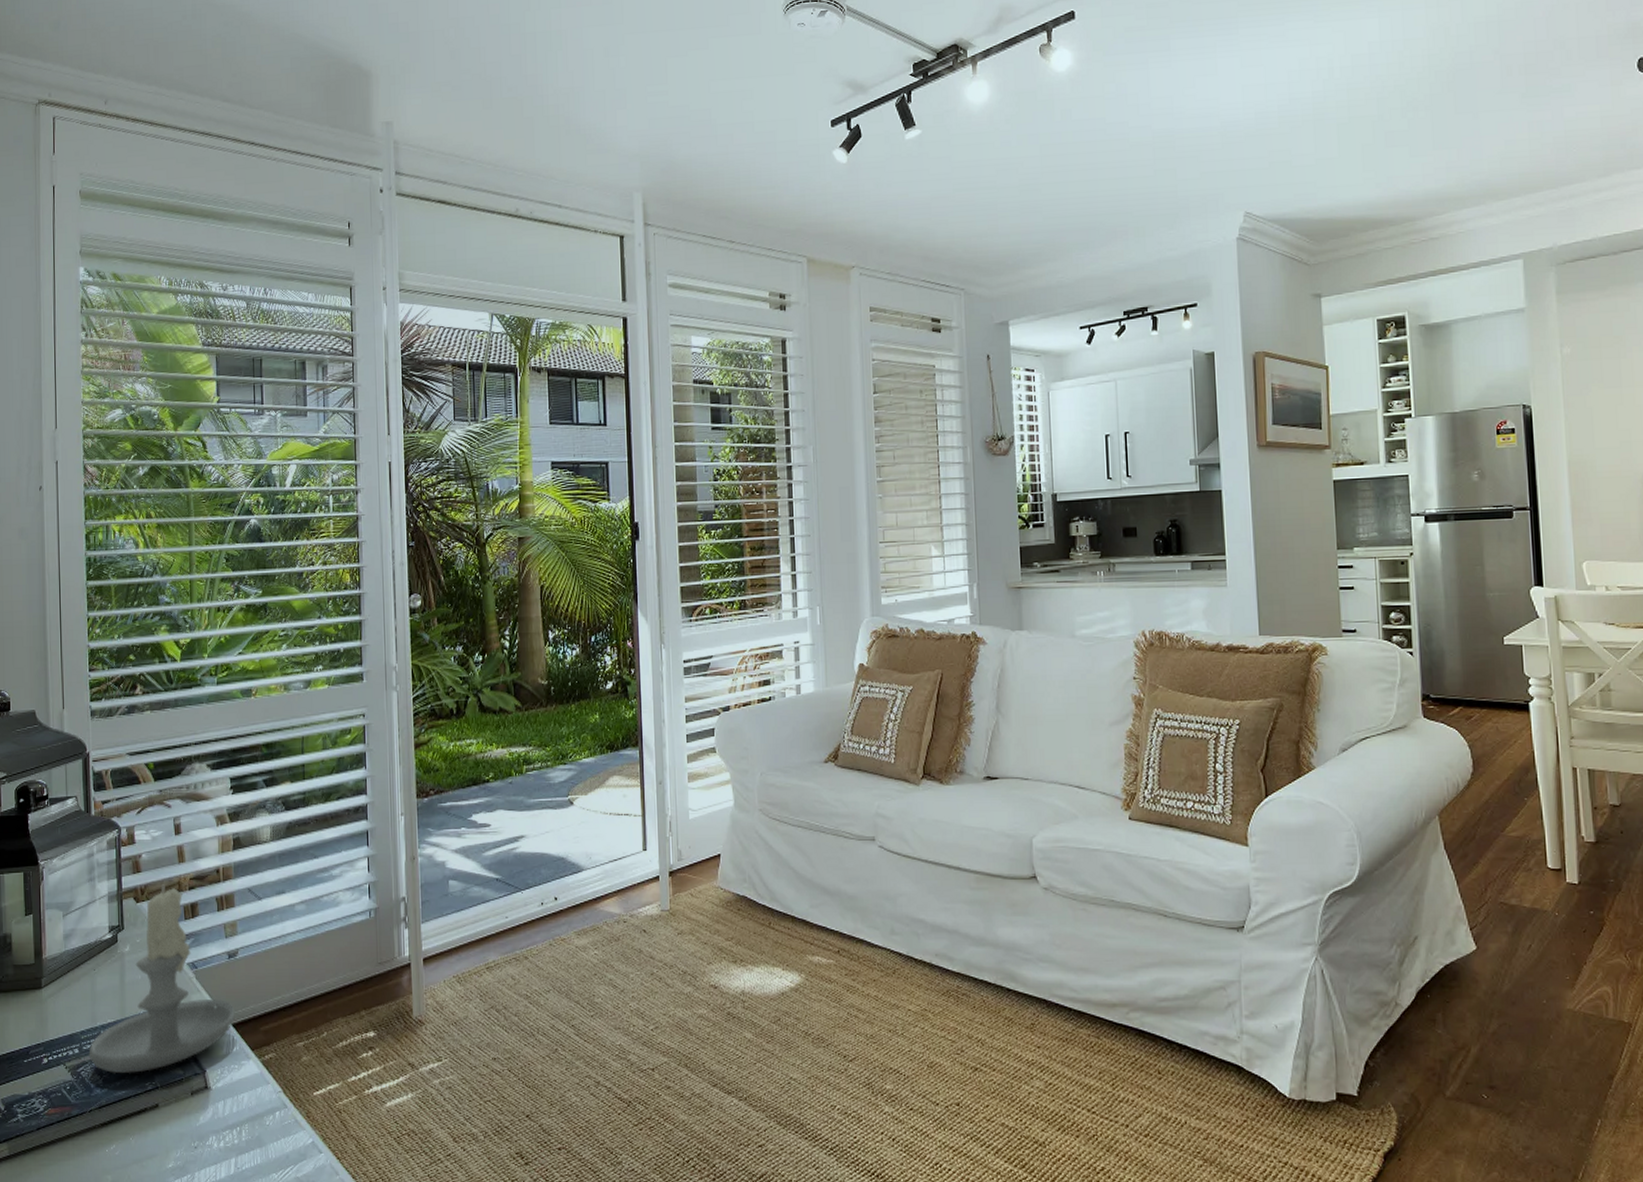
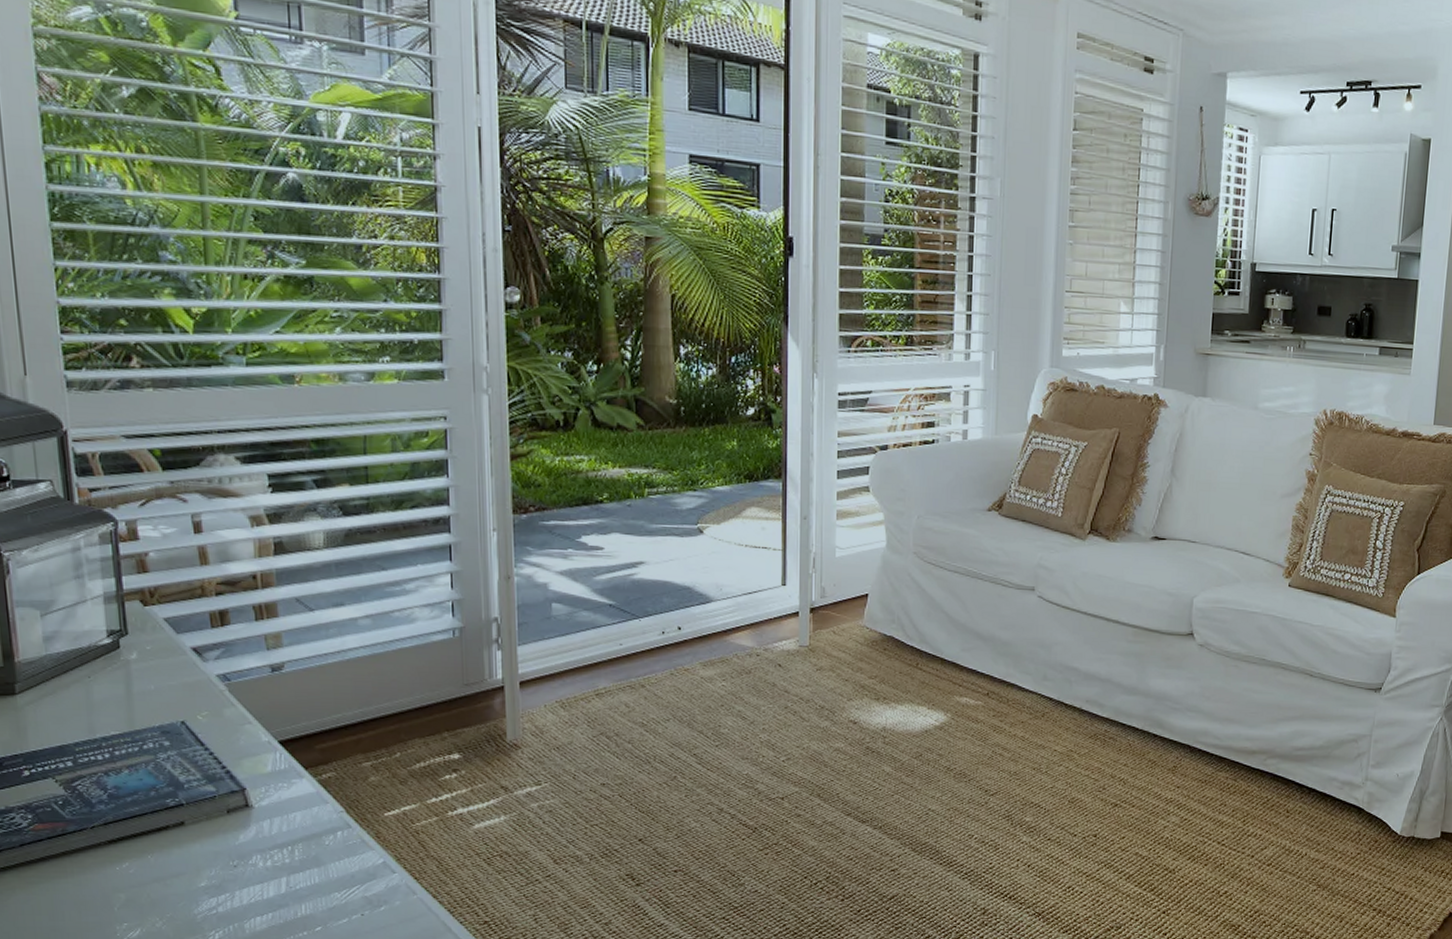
candle: present [88,884,235,1074] -> none [86,587,282,789]

